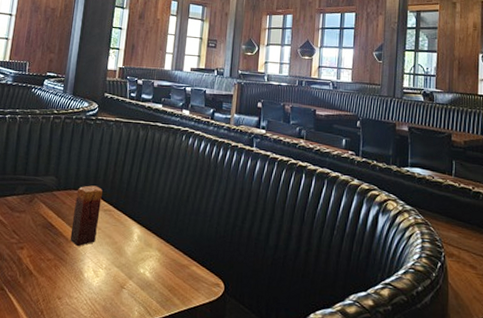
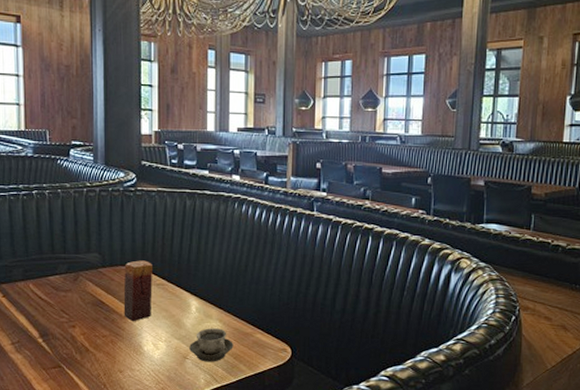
cup: none [127,257,170,294] -> present [189,328,233,362]

